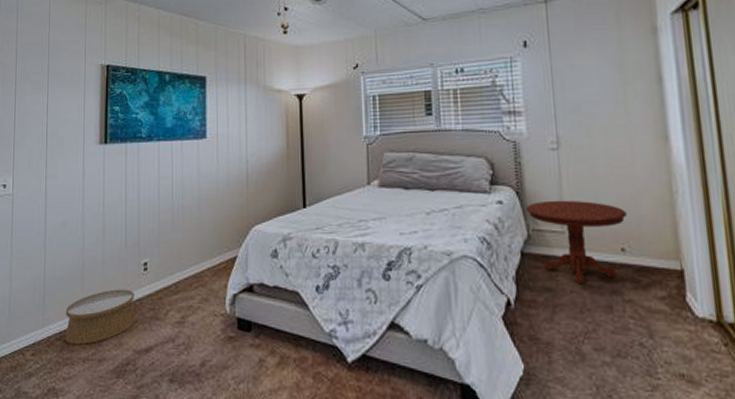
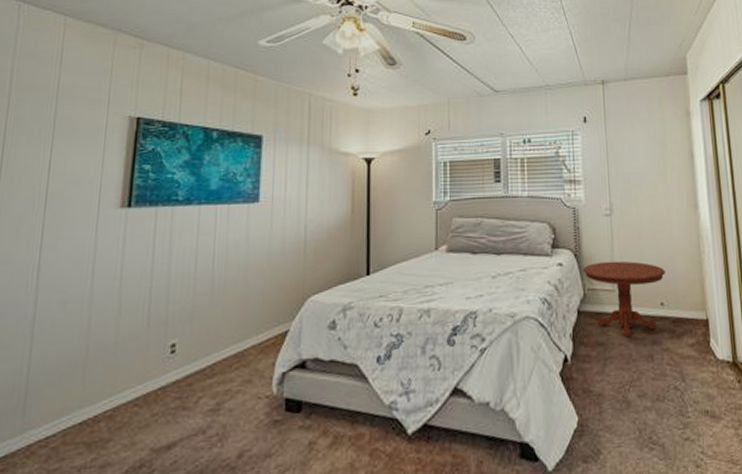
woven basket: present [64,289,135,345] -> none [52,376,156,451]

